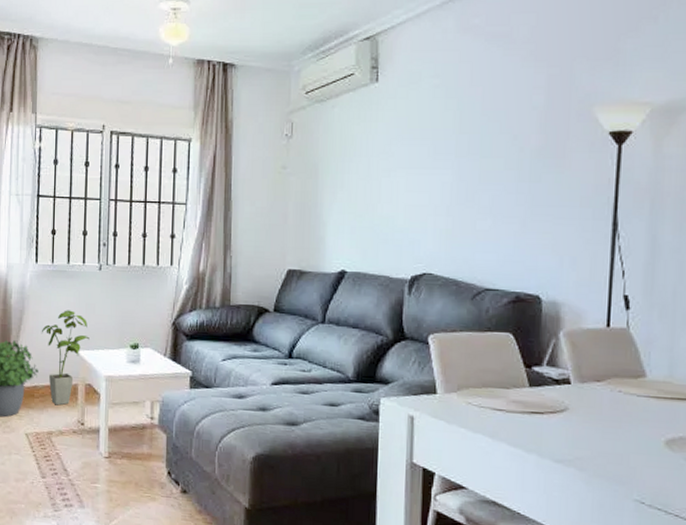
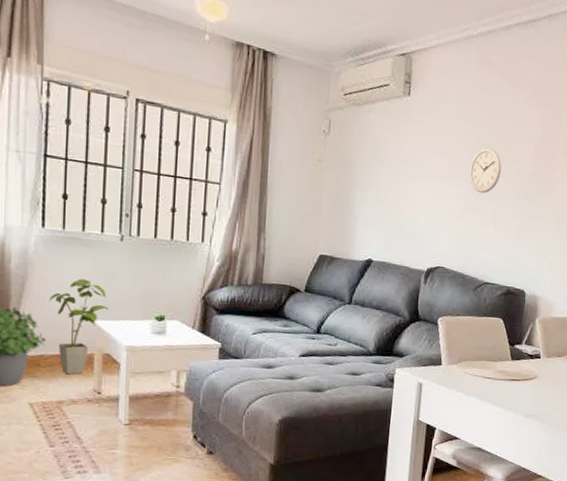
wall clock: none [455,126,497,181] -> present [469,147,502,194]

